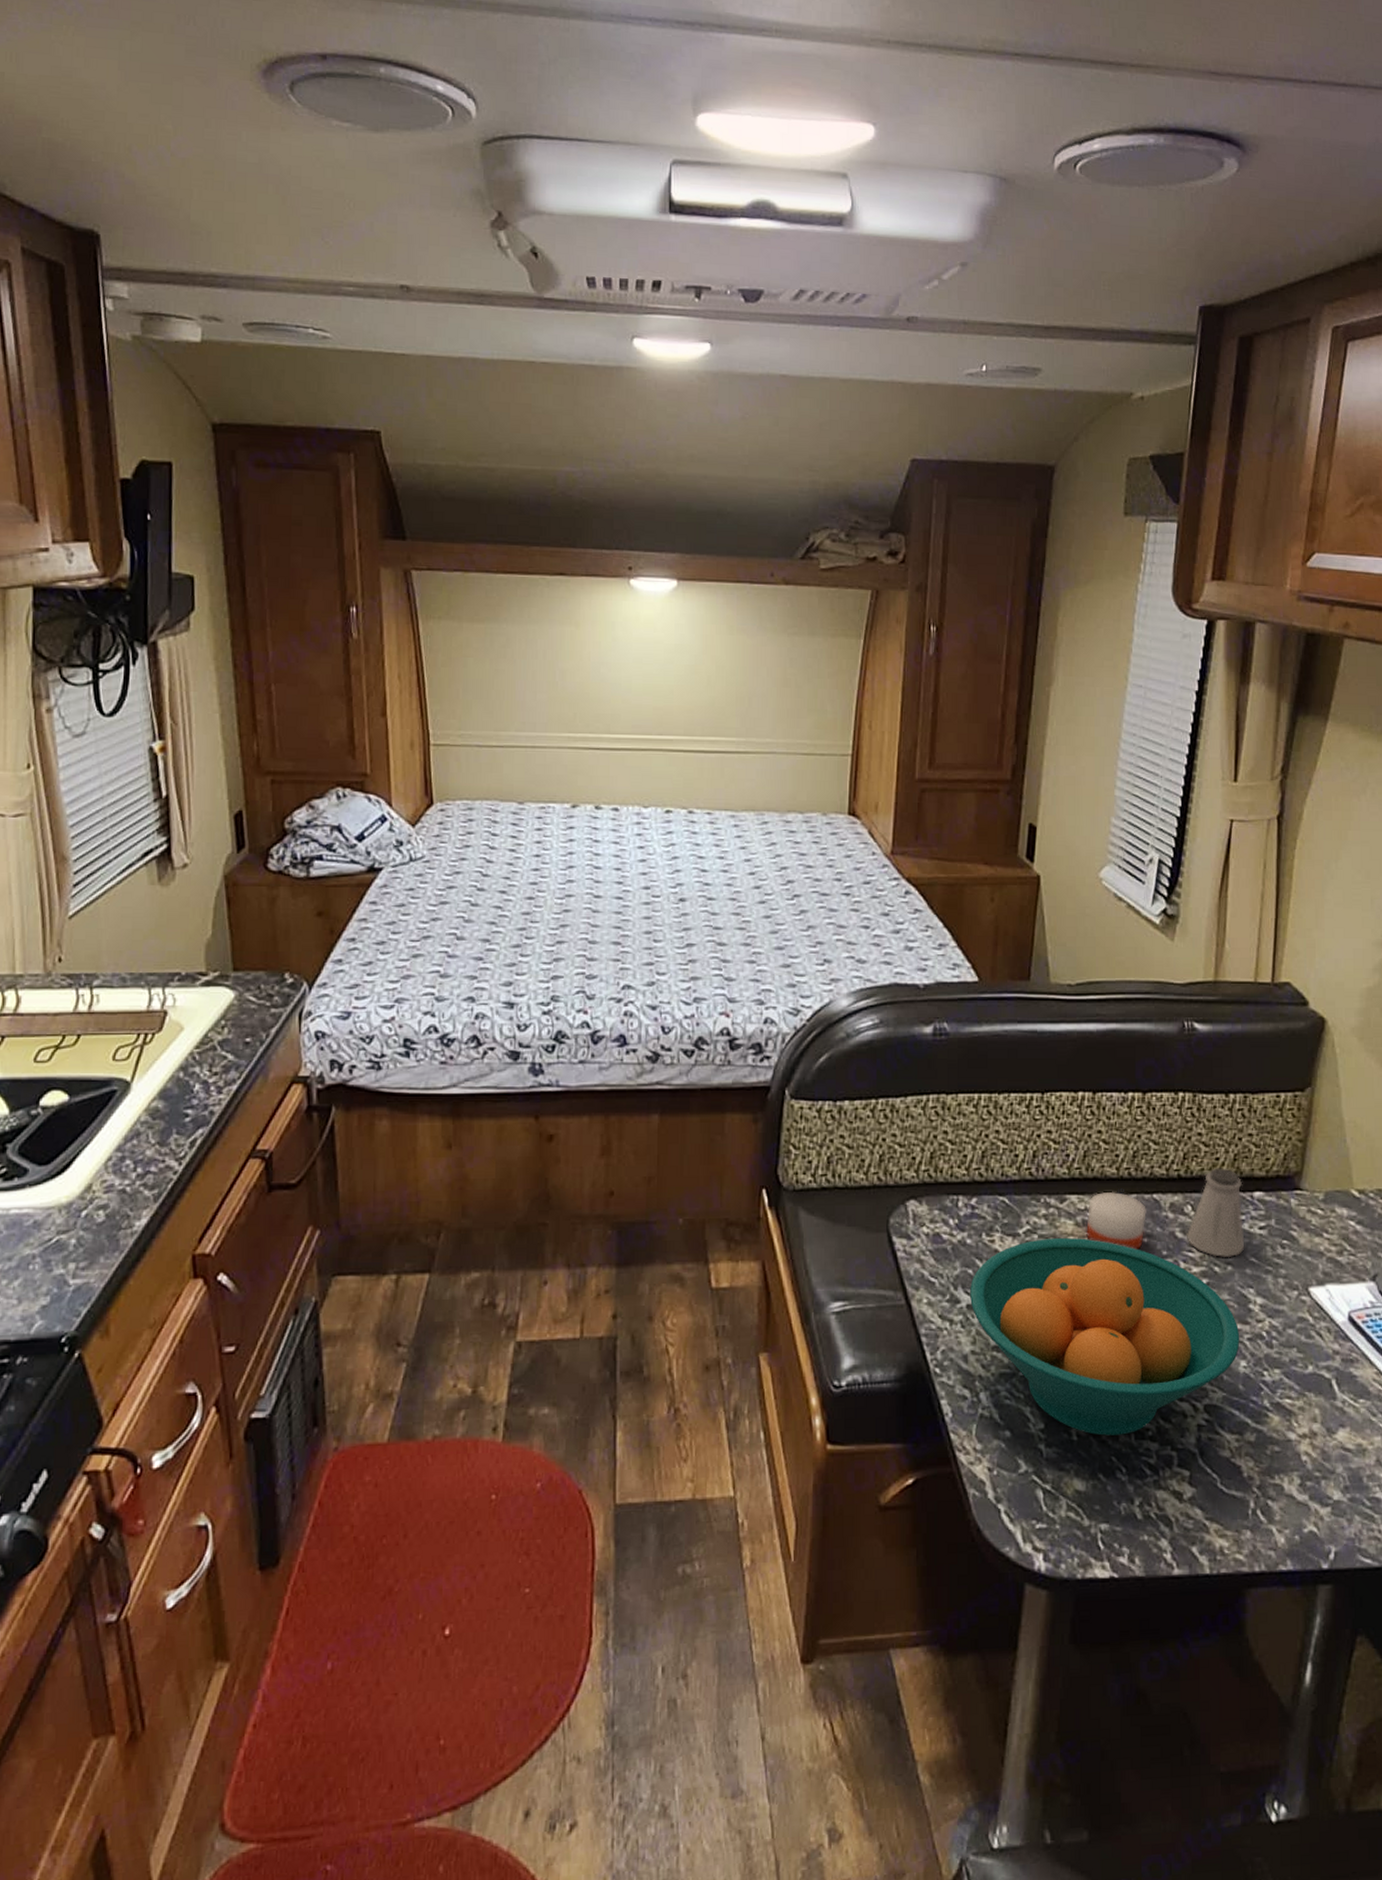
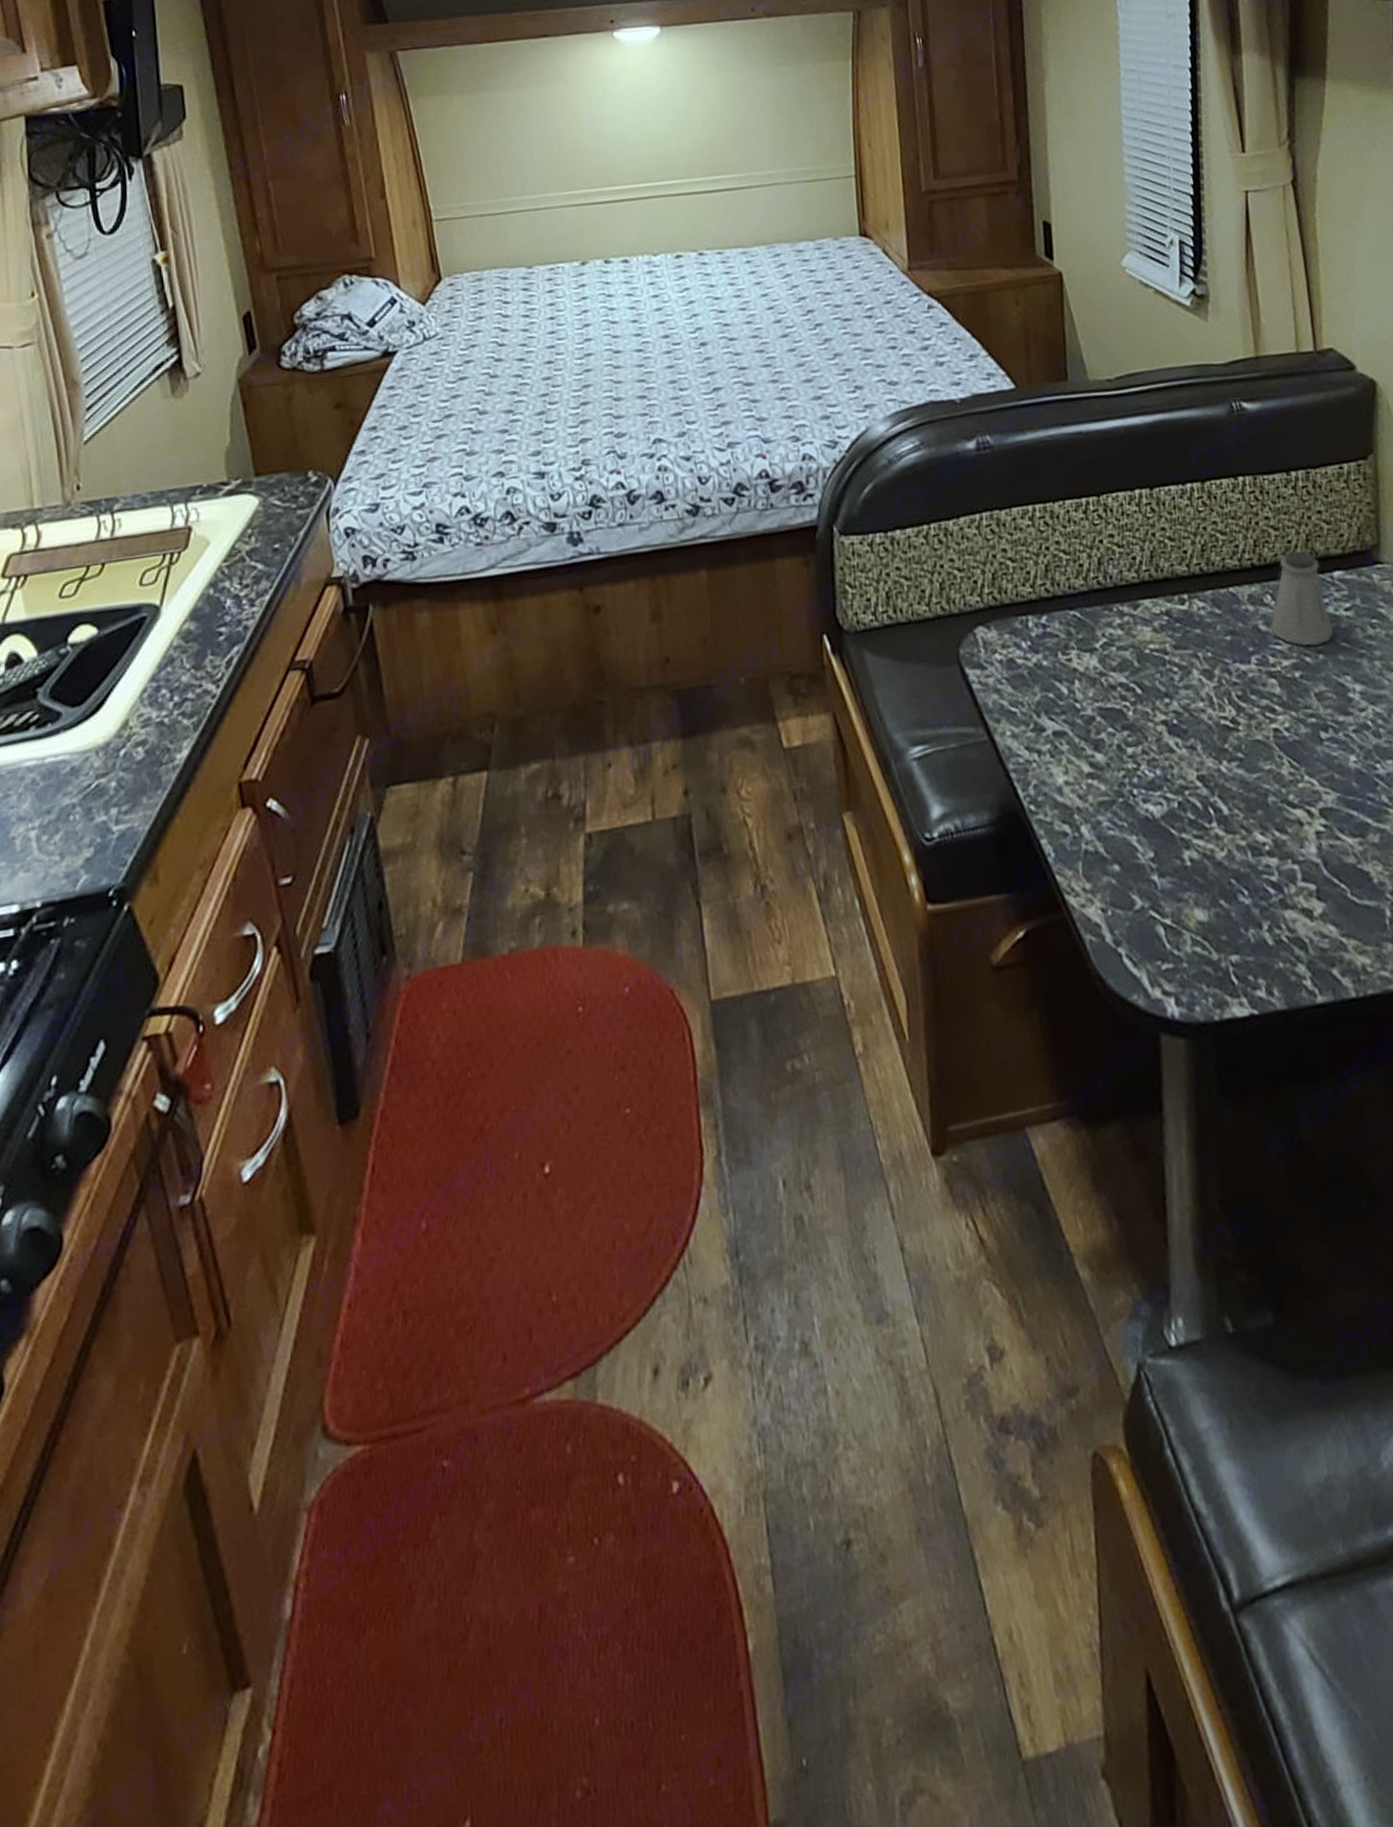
fruit bowl: present [970,1237,1240,1436] -> none [1053,644,1346,857]
candle: present [1086,1191,1146,1250] -> none [1163,590,1227,650]

